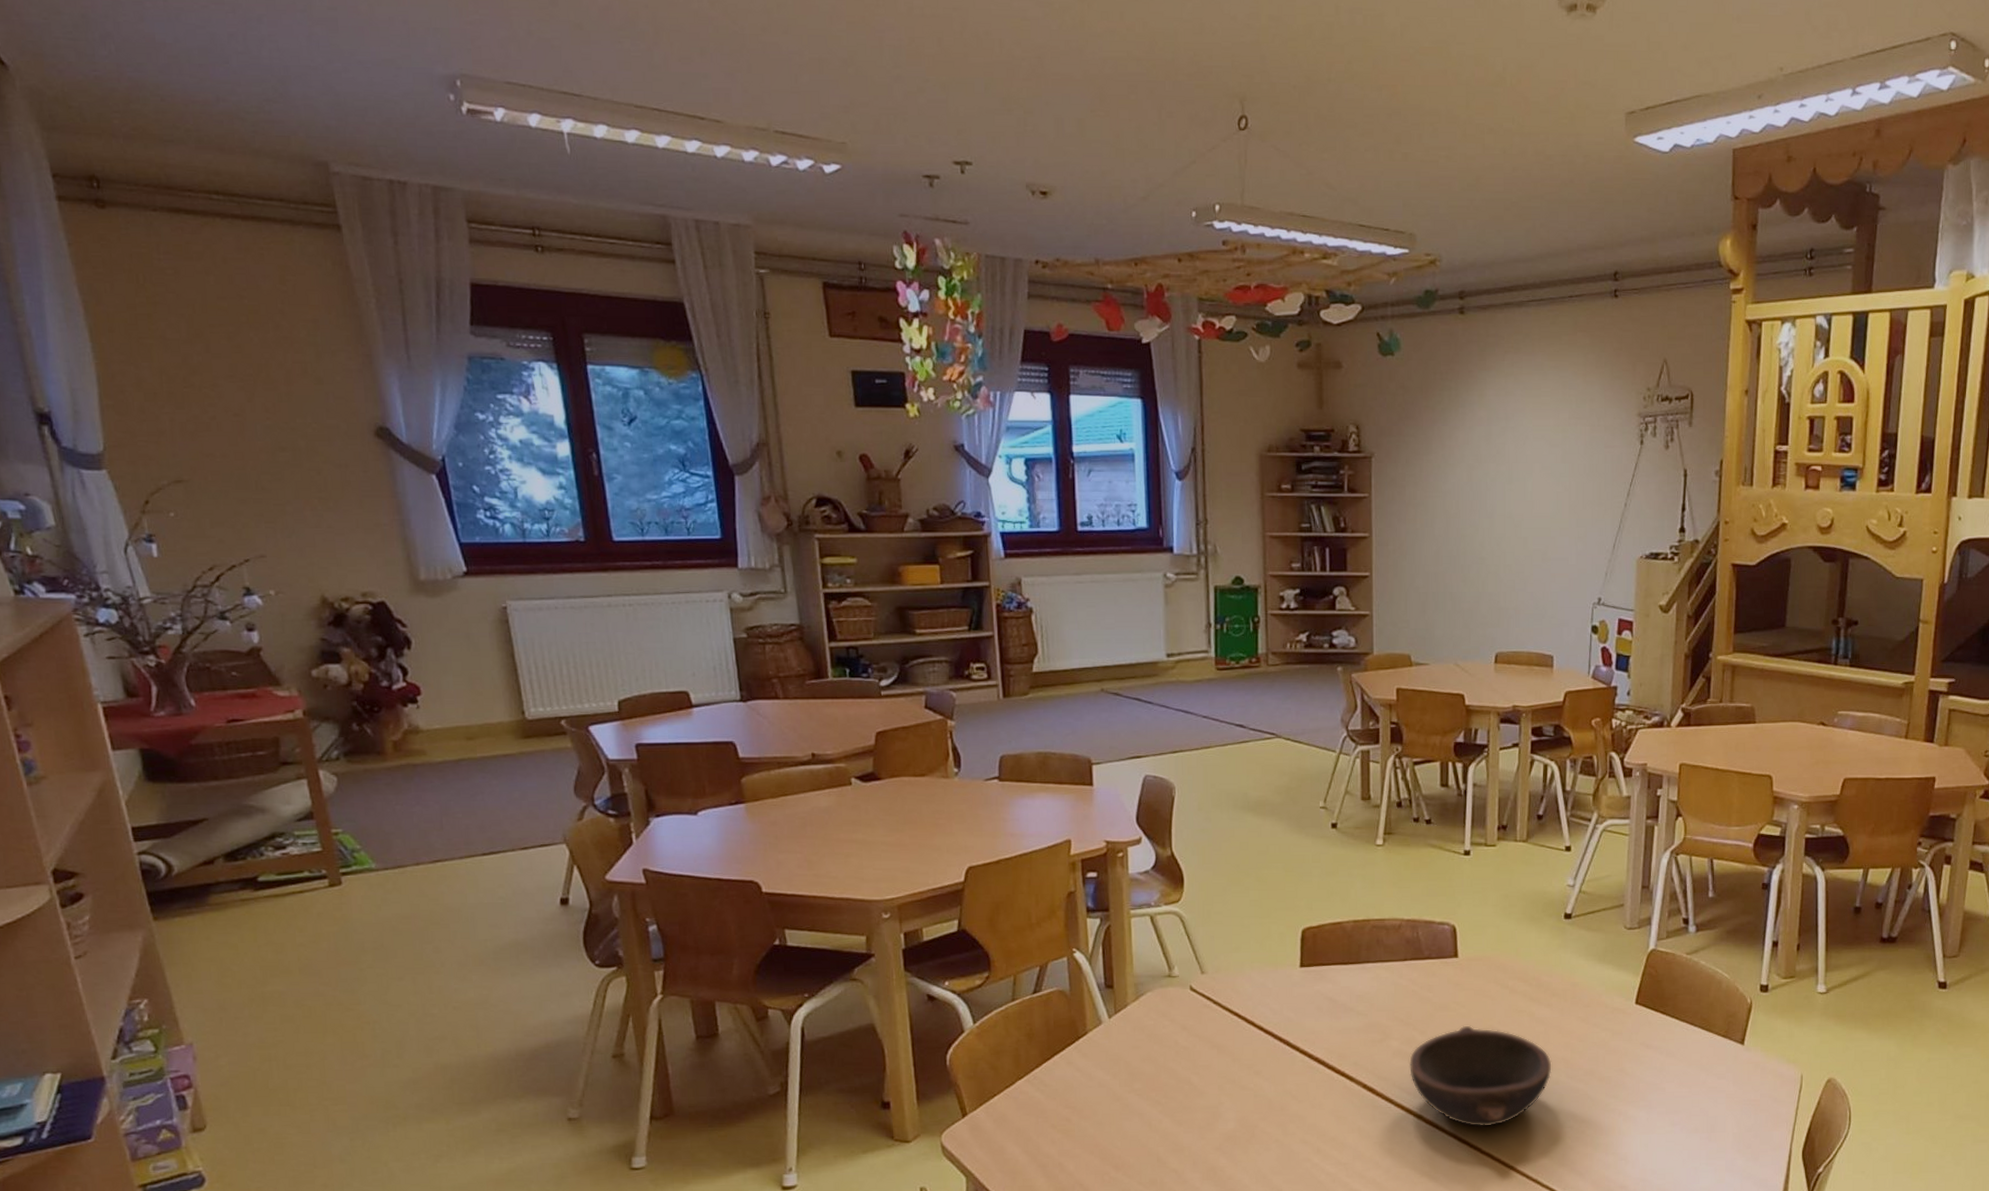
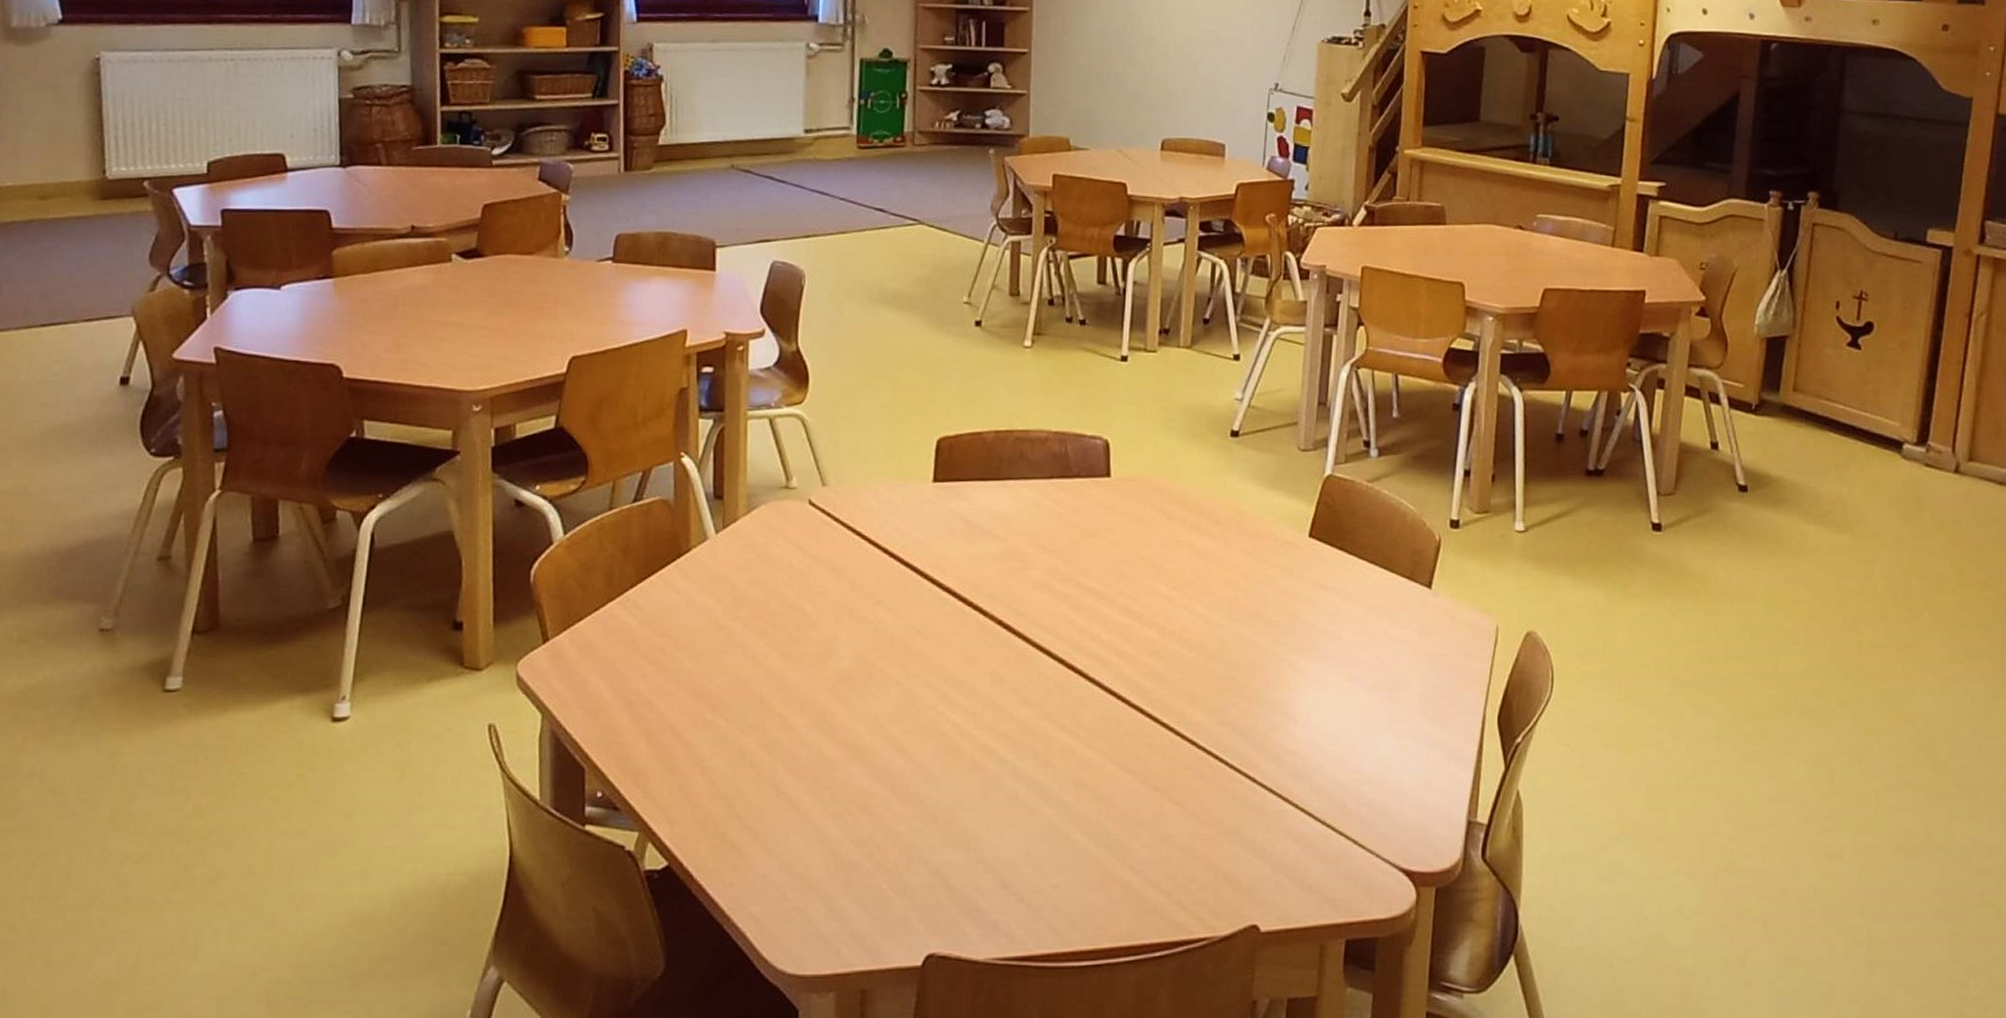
bowl: present [1409,1025,1552,1127] -> none [1051,555,1213,675]

